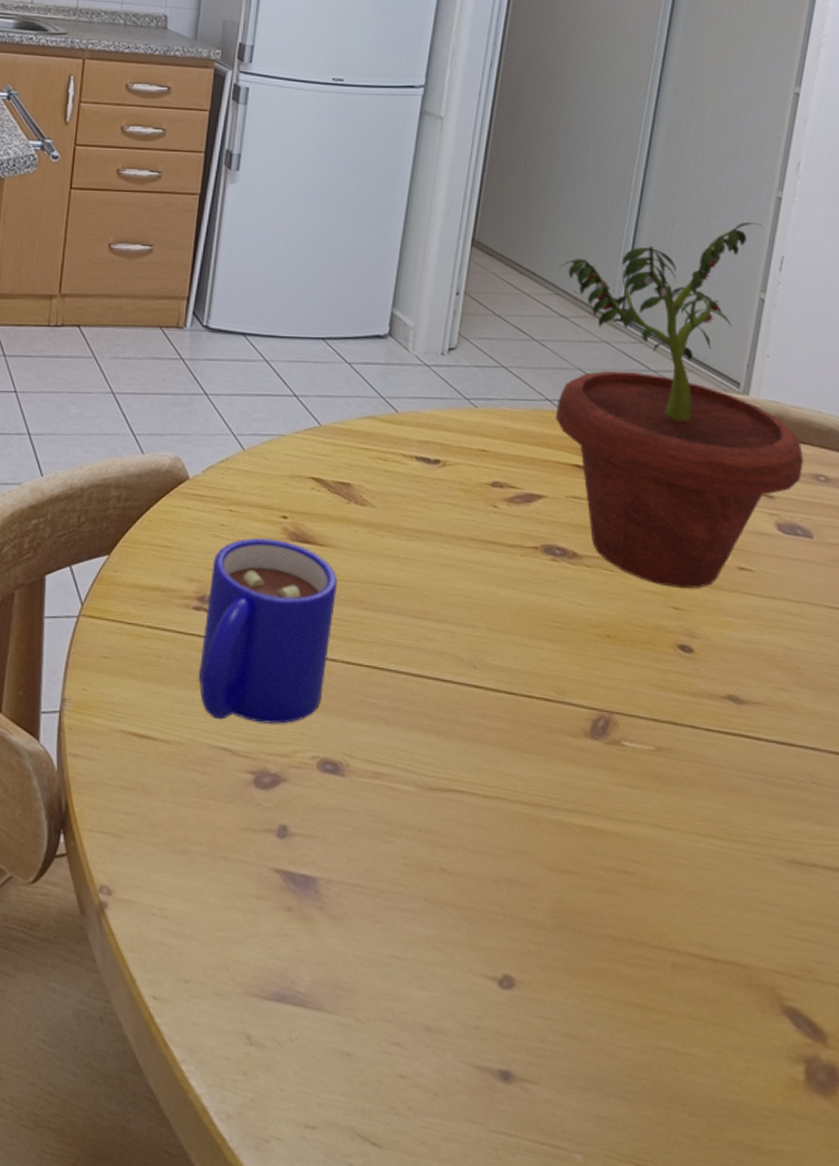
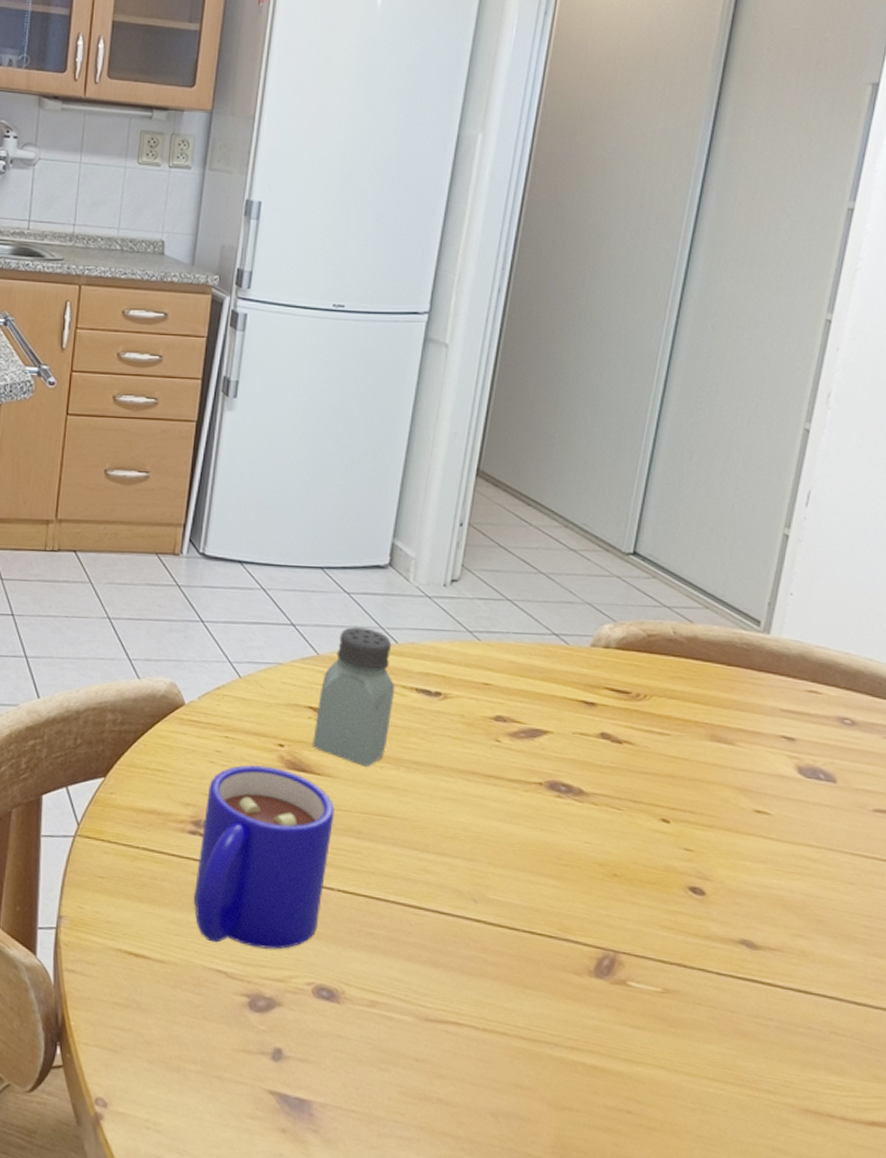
saltshaker: none [315,397,396,536] -> present [312,627,395,766]
potted plant: present [555,221,803,588] -> none [562,454,828,830]

